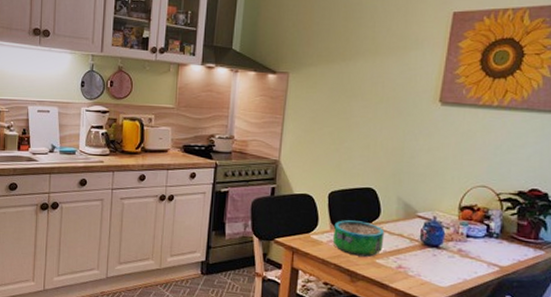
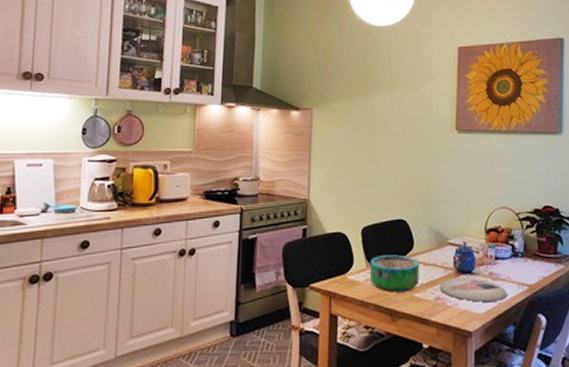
plate: none [402,250,475,277] -> present [439,278,507,302]

